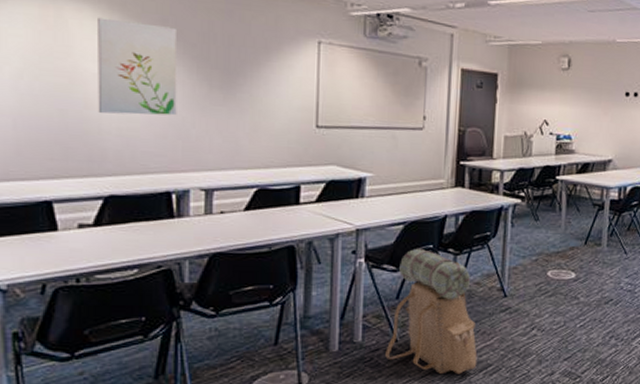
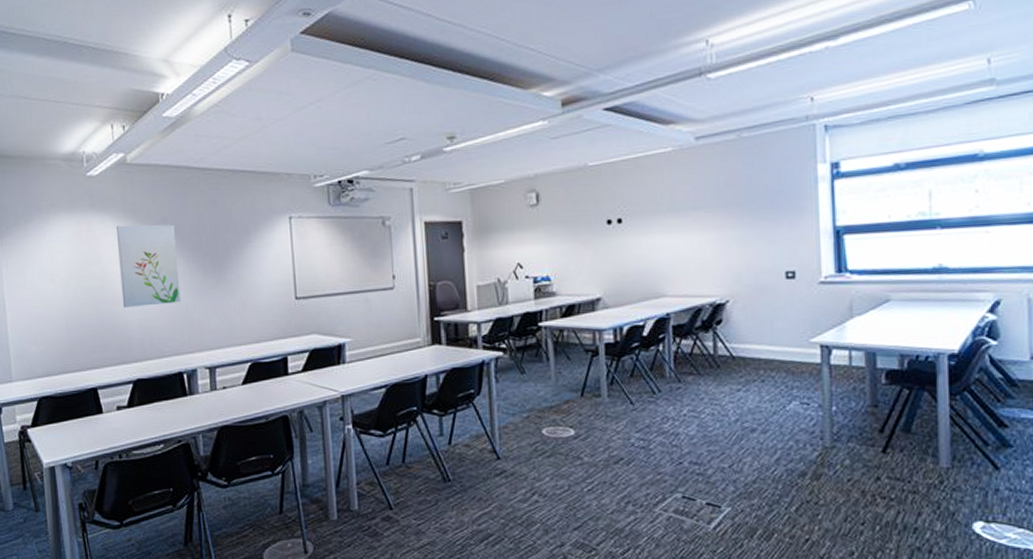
backpack: present [385,249,477,374] -> none [382,412,477,545]

